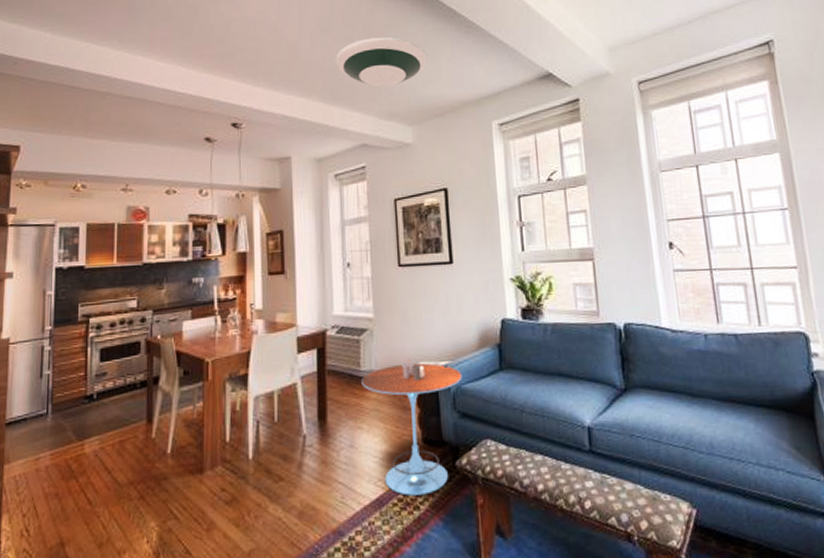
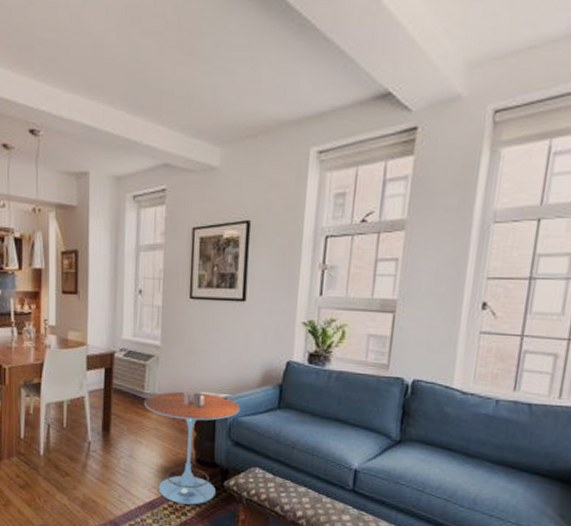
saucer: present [335,37,427,87] -> none [143,33,247,98]

